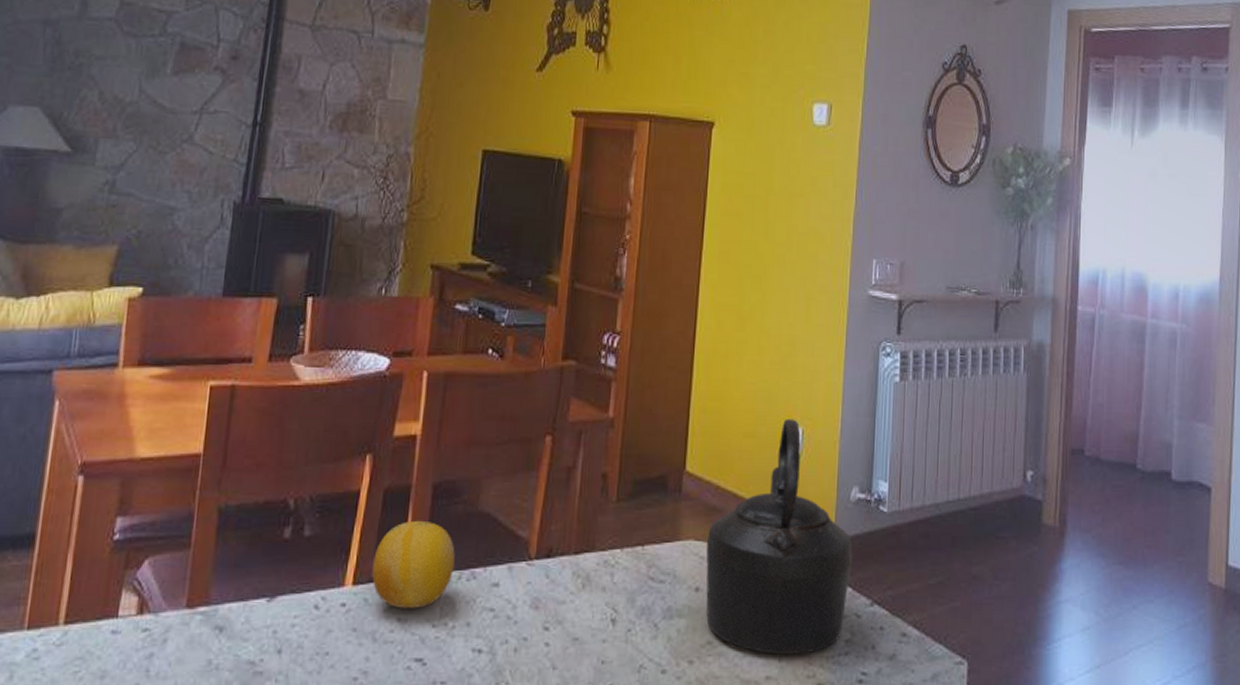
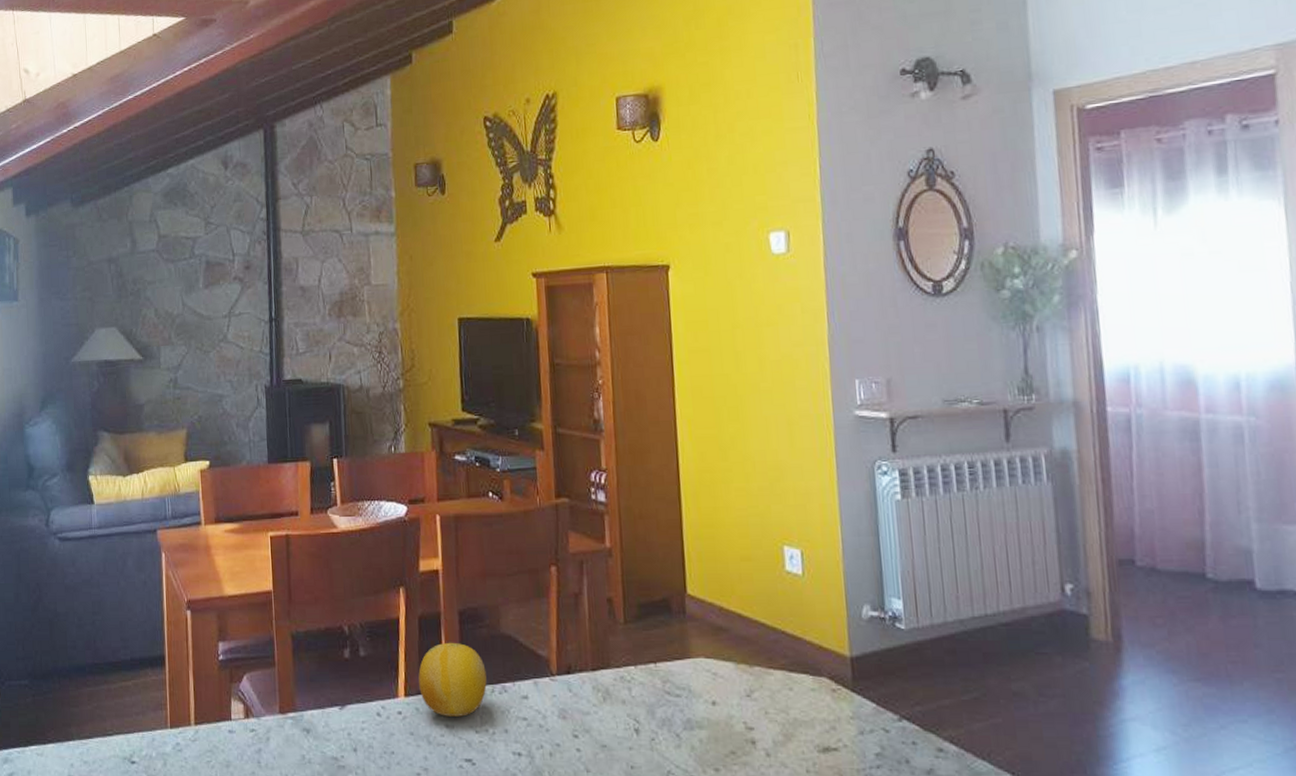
kettle: present [705,419,853,654] -> none [717,541,873,766]

